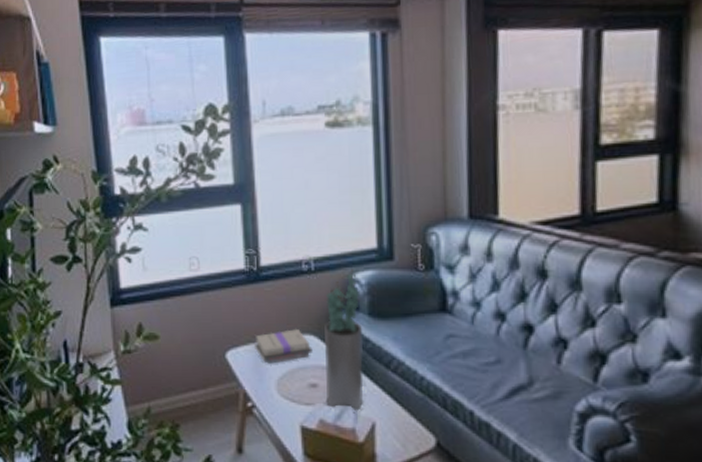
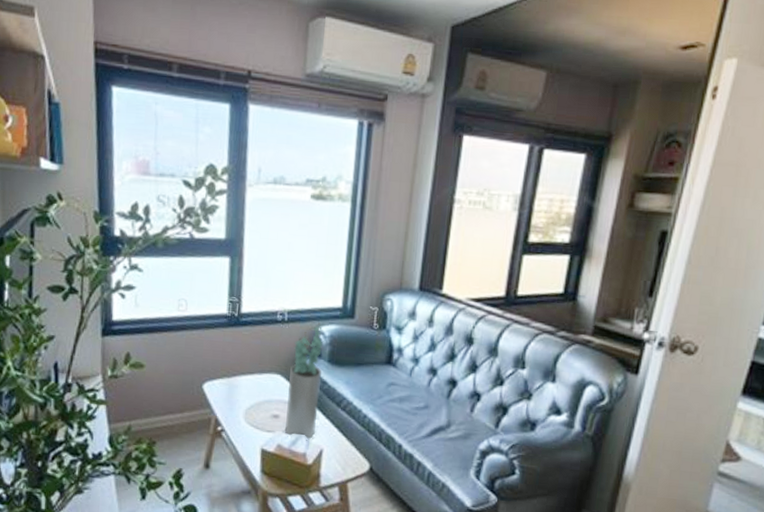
books: present [253,329,313,364] -> none [228,368,278,396]

